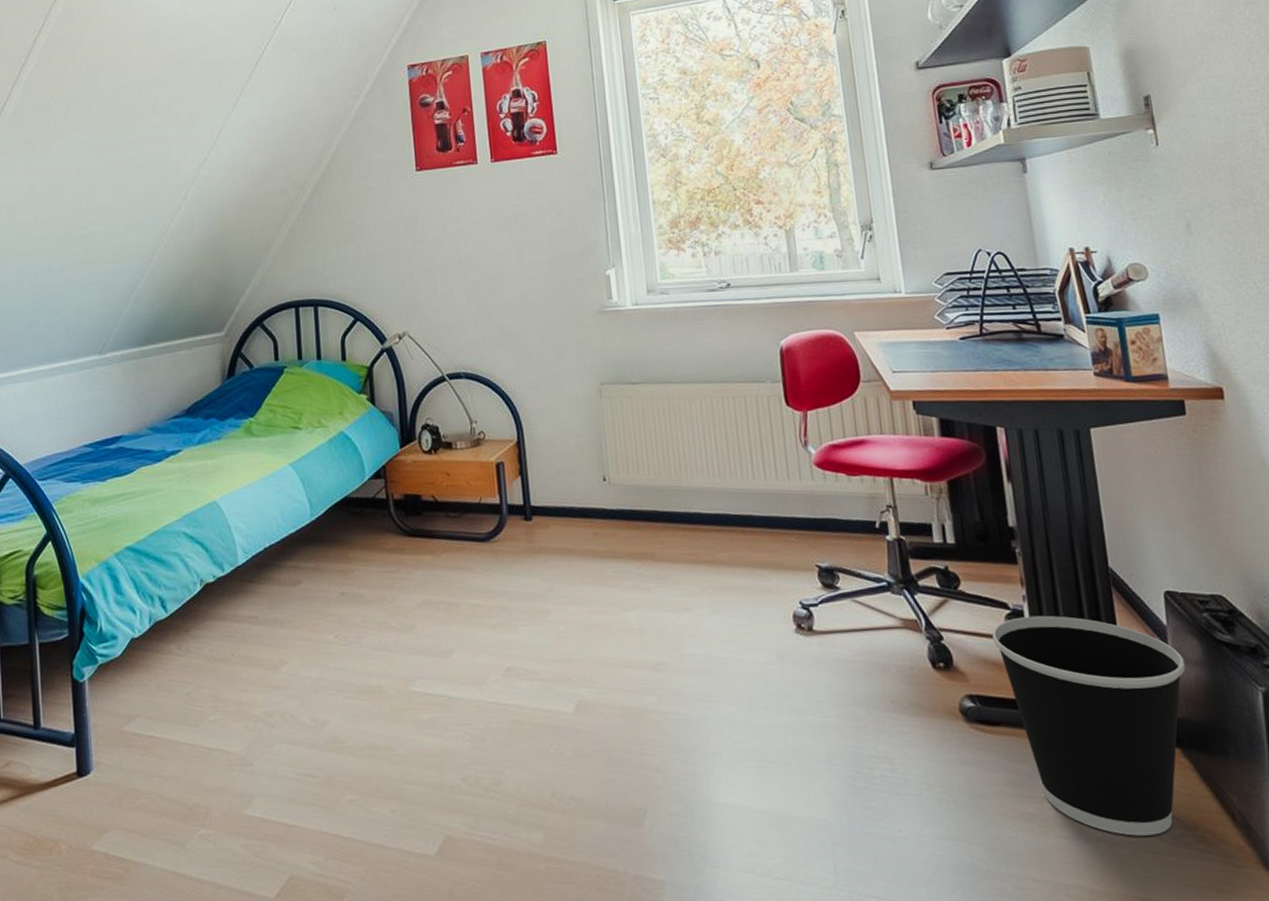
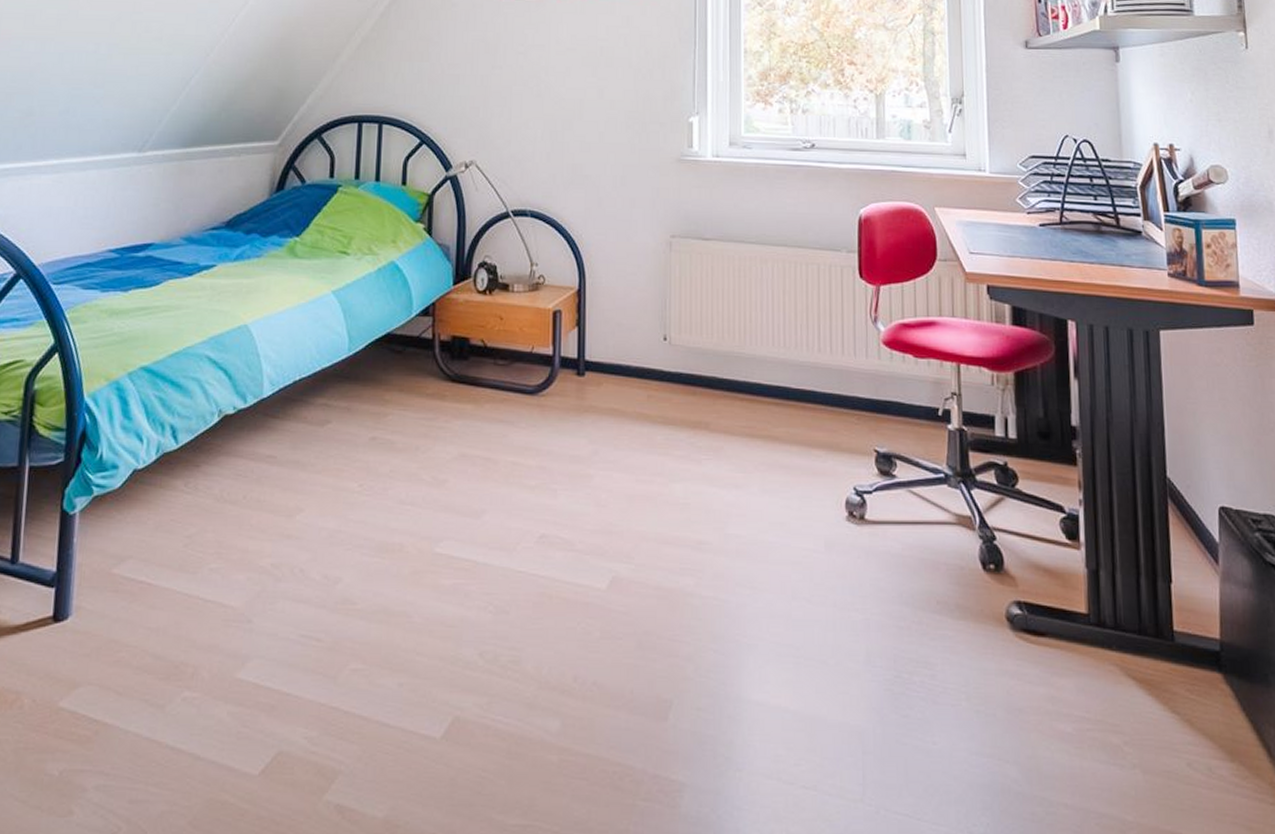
wastebasket: present [992,615,1185,836] -> none [1045,522,1234,765]

